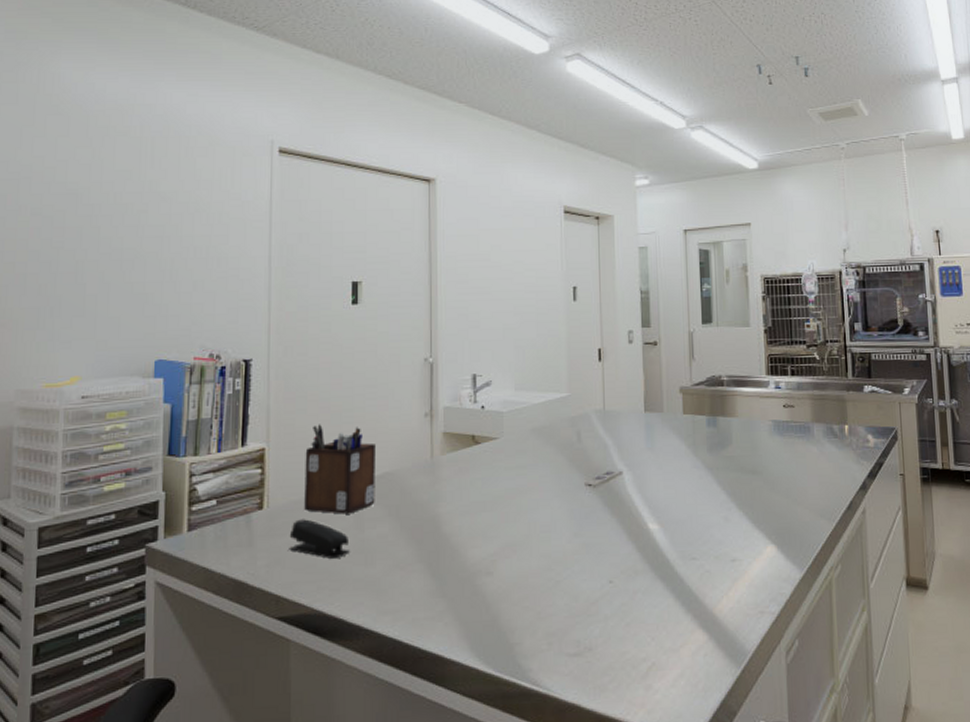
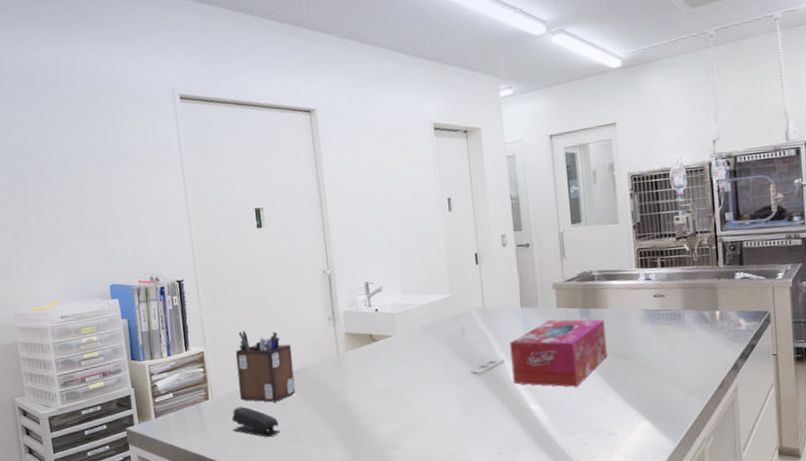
tissue box: none [630,427,734,505] -> present [510,319,607,387]

